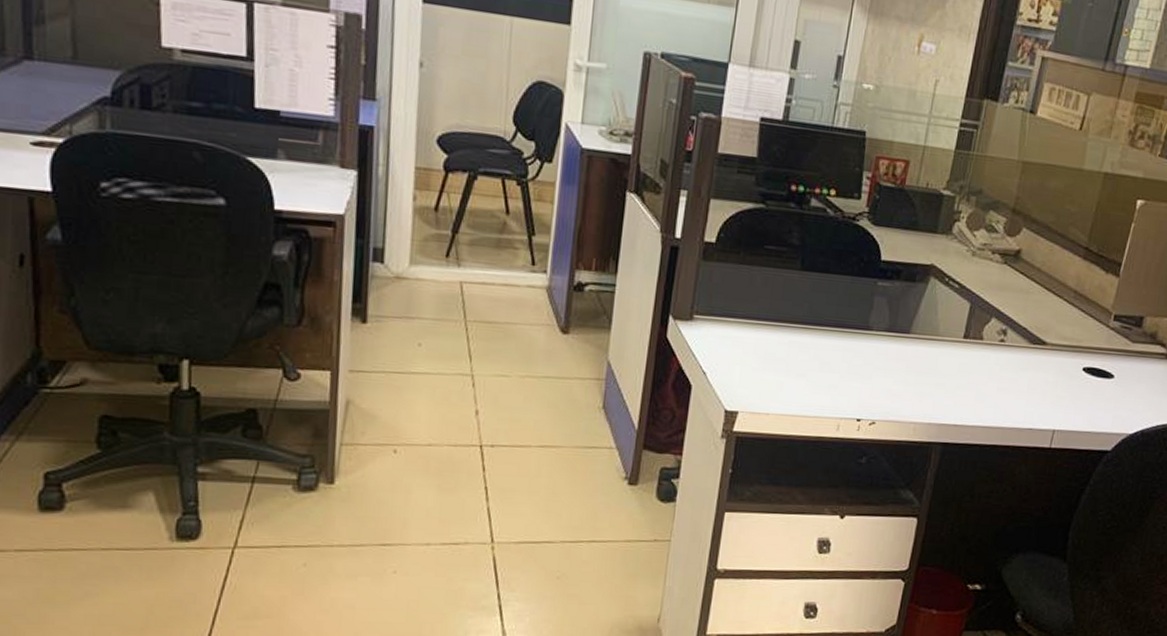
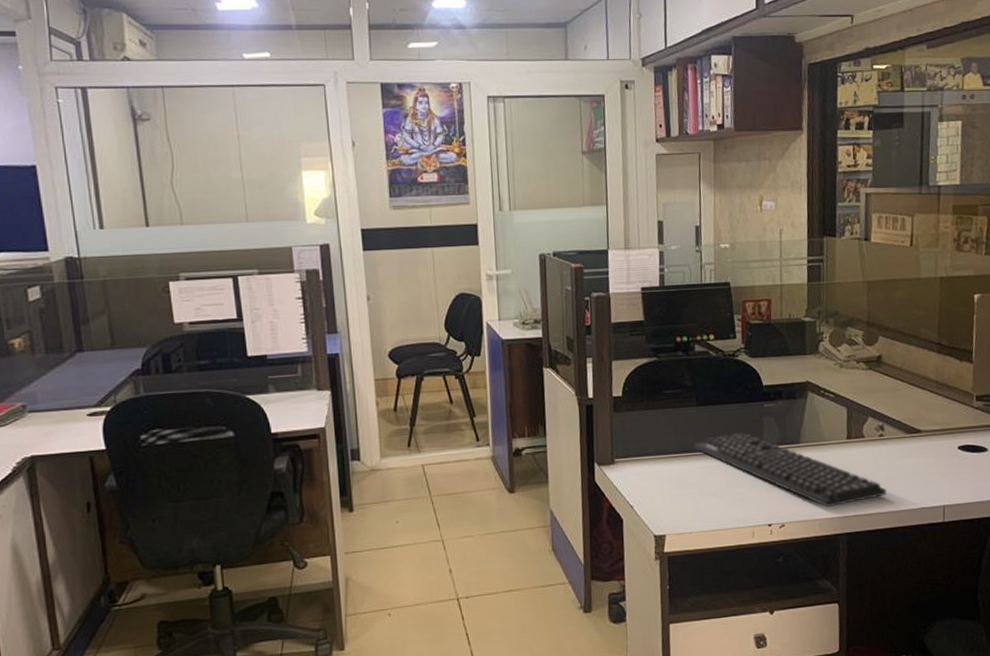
keyboard: none [788,309,996,412] -> present [693,432,887,508]

